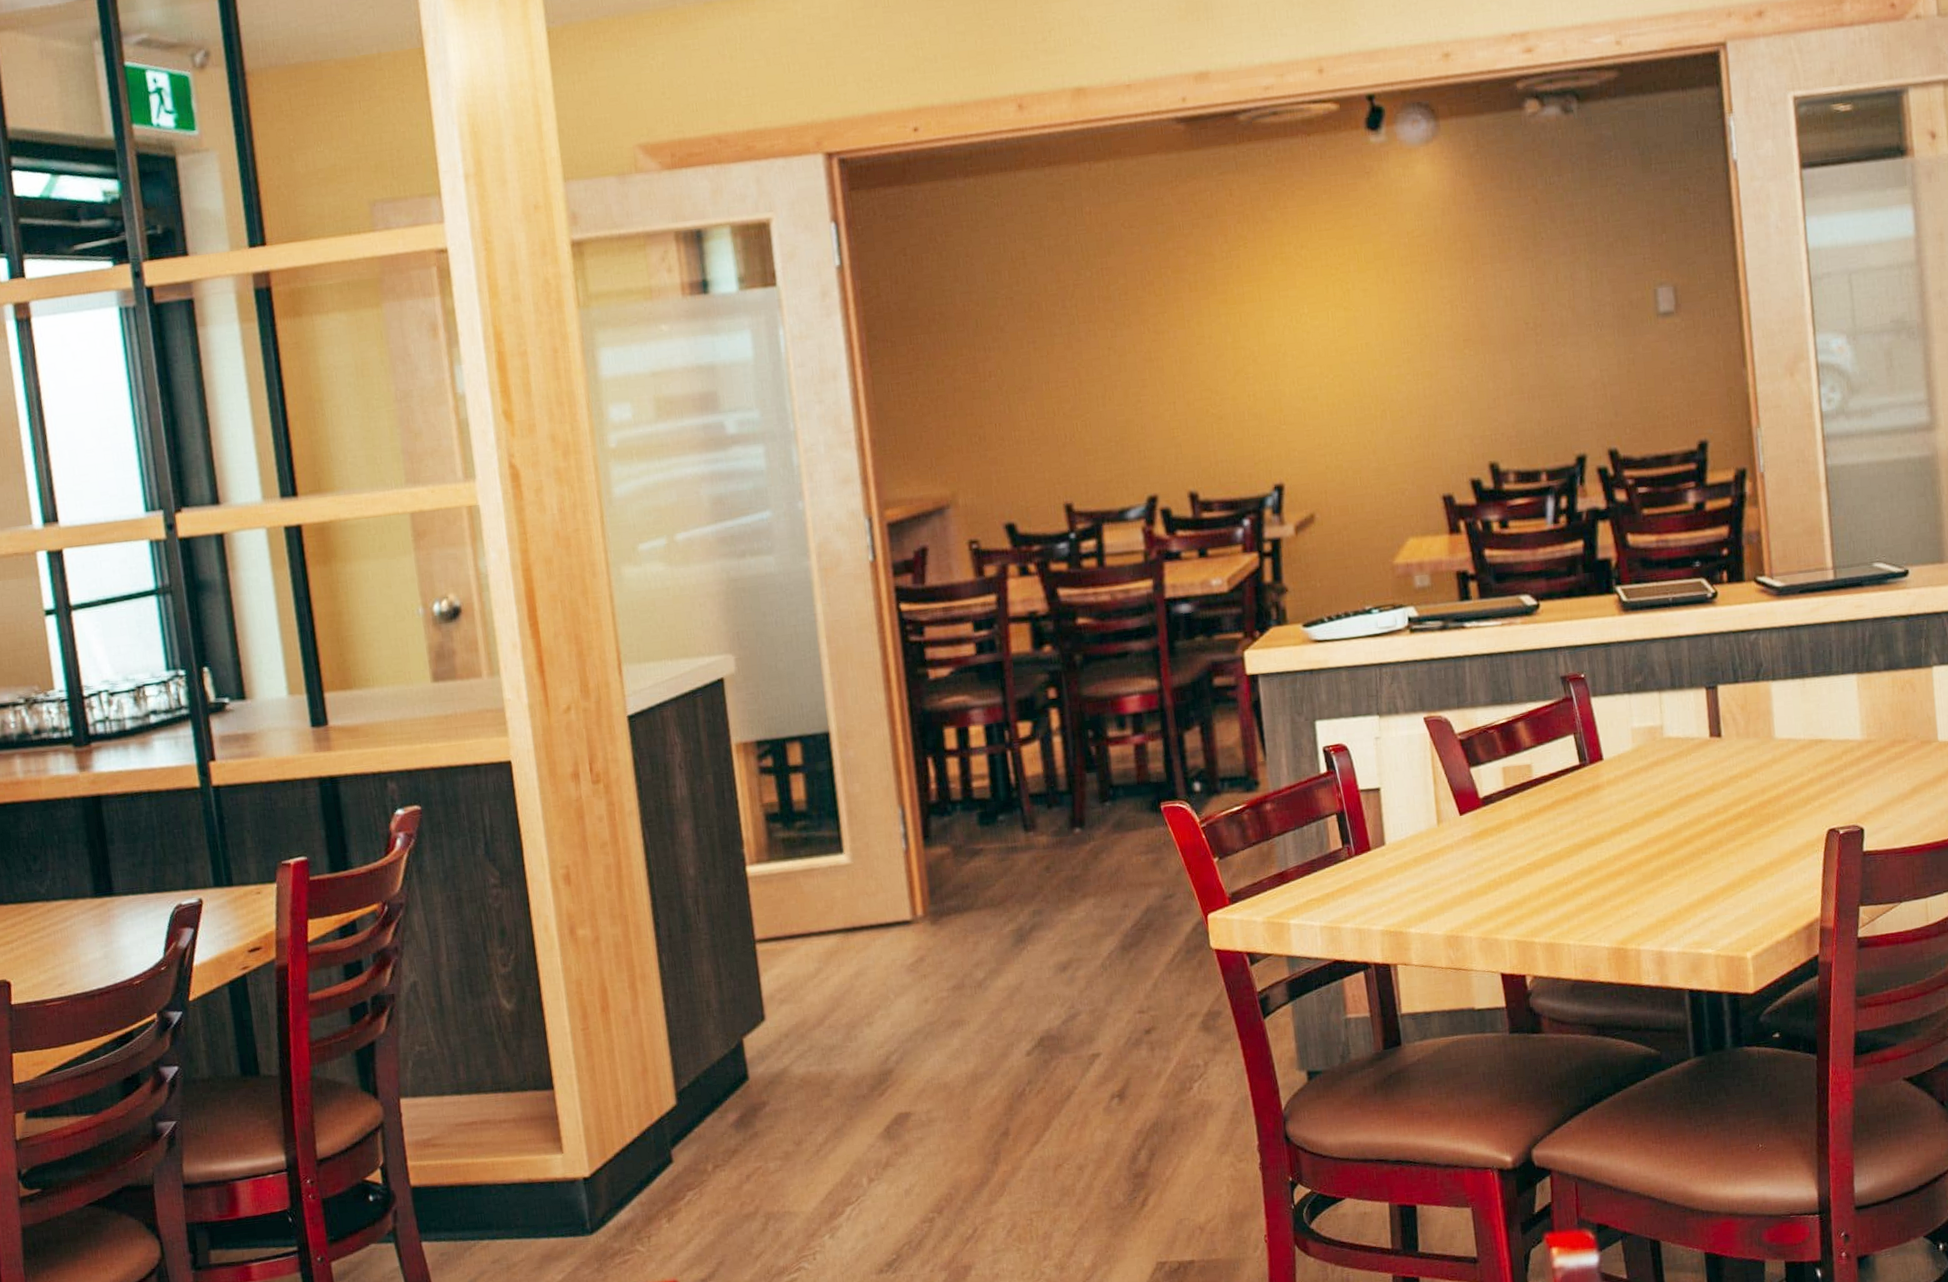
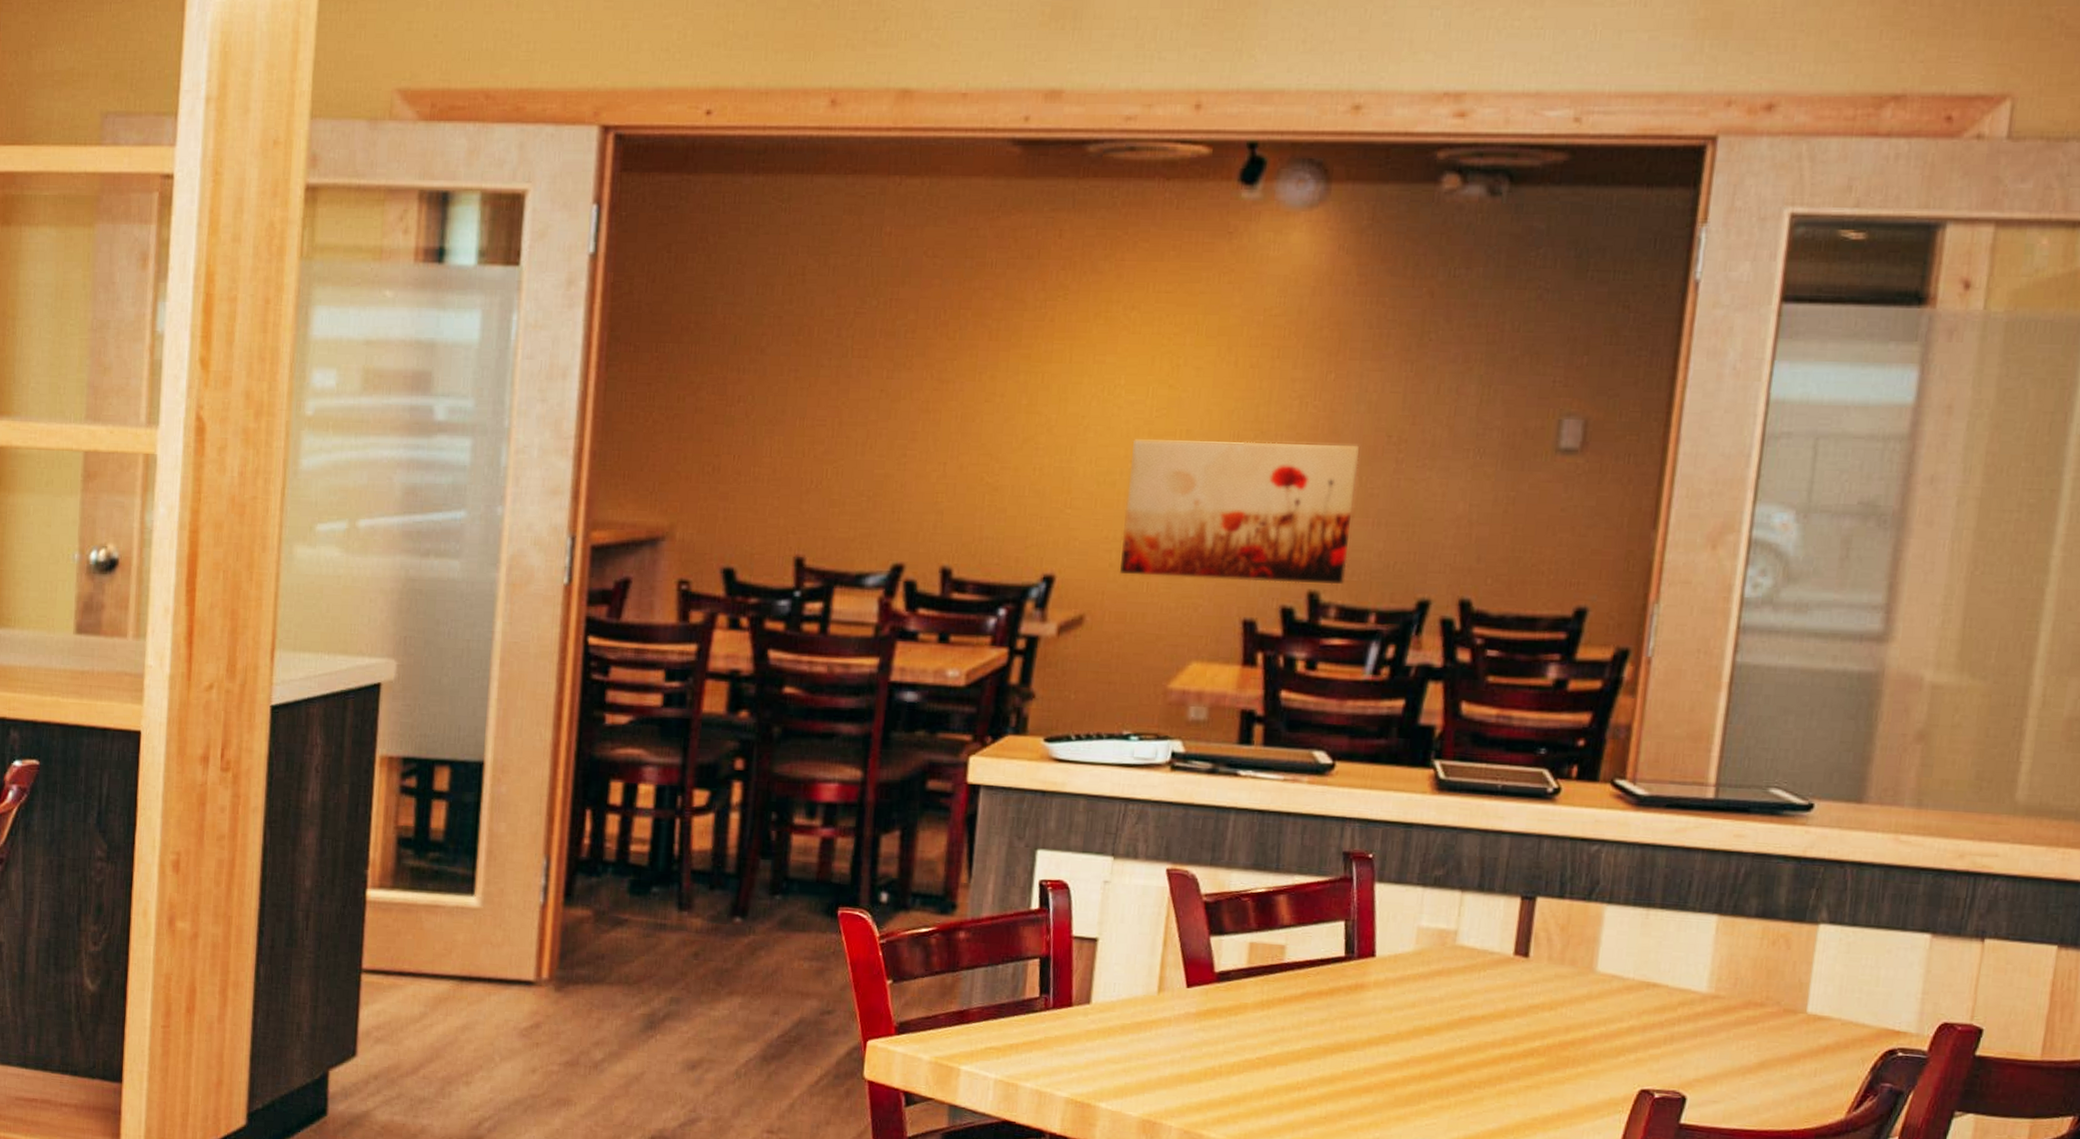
wall art: none [1324,335,1516,474] -> present [1120,439,1359,585]

